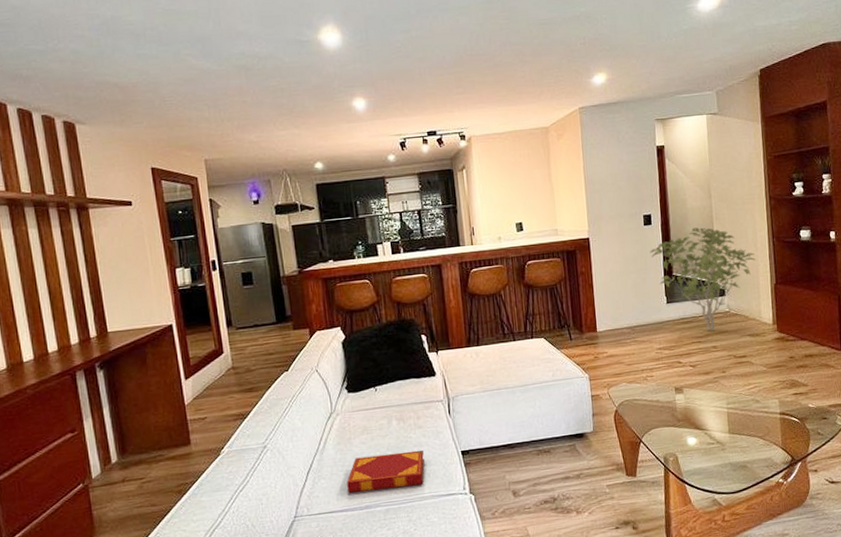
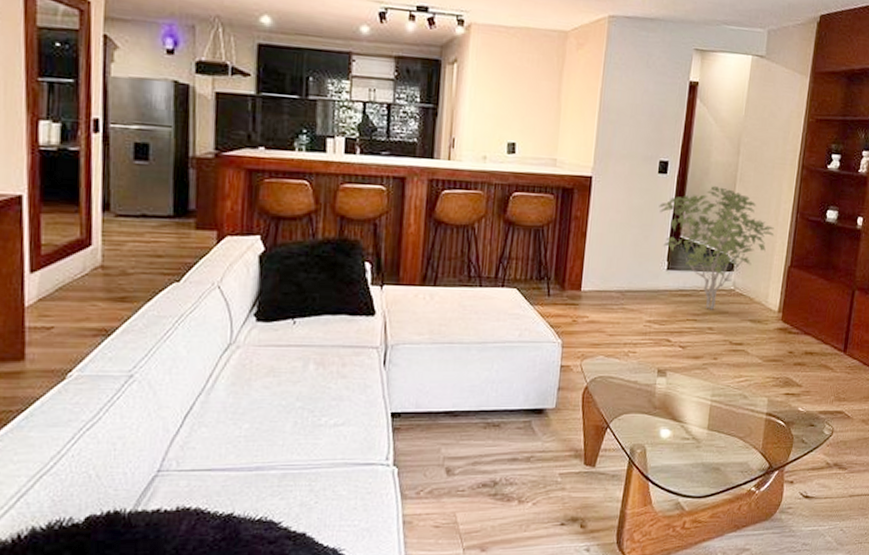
hardback book: present [347,450,425,493] -> none [235,405,343,449]

